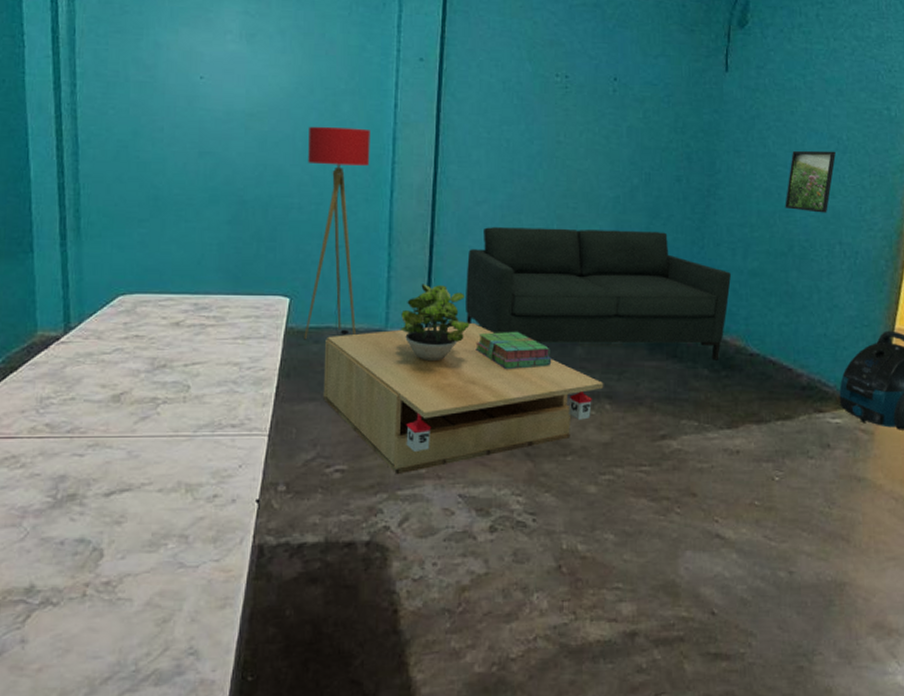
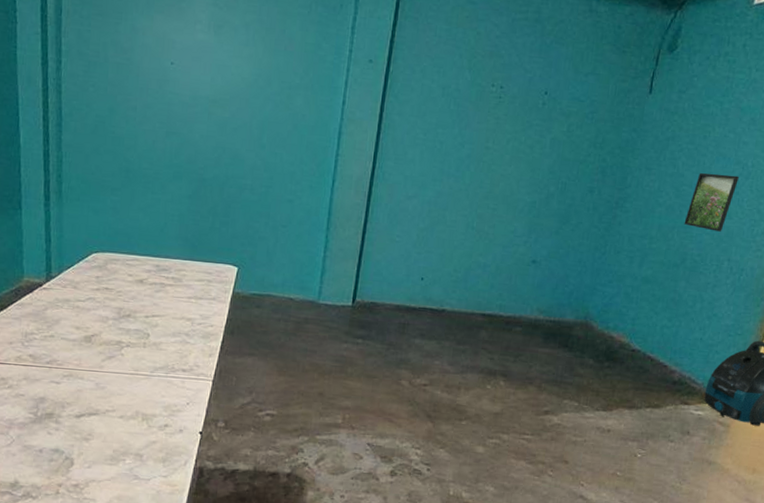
floor lamp: present [304,126,370,340] -> none [248,116,319,305]
coffee table: present [323,322,604,475] -> none [260,301,501,423]
potted plant: present [400,284,470,360] -> none [330,265,391,332]
sofa: present [466,227,731,360] -> none [387,219,626,353]
stack of books: present [475,332,552,369] -> none [394,311,459,345]

